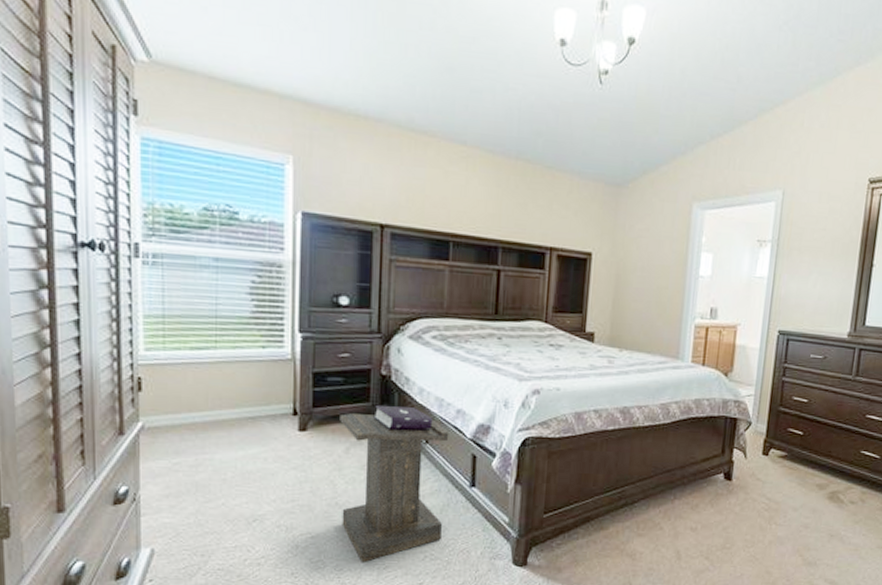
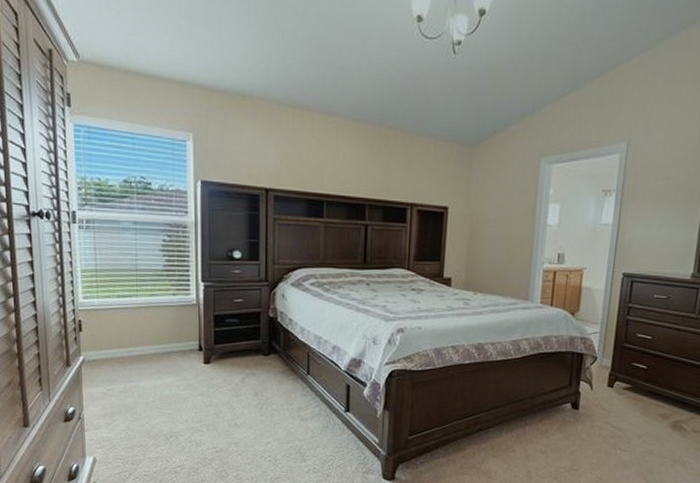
lectern: present [340,406,449,562] -> none [236,343,327,473]

